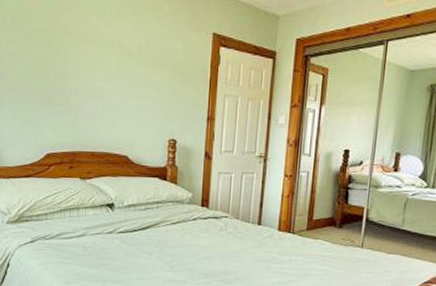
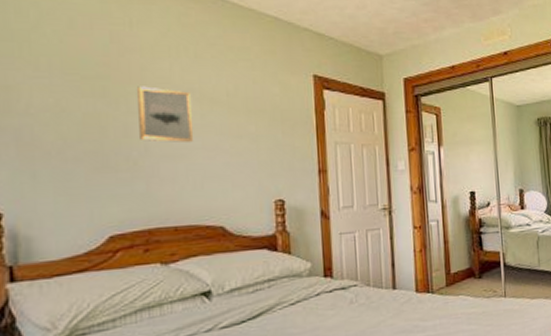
wall art: none [71,38,112,87] -> present [136,86,194,143]

